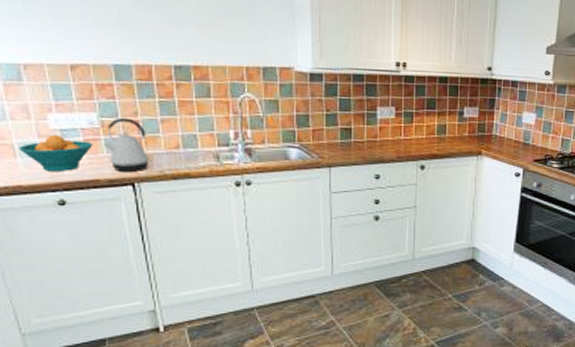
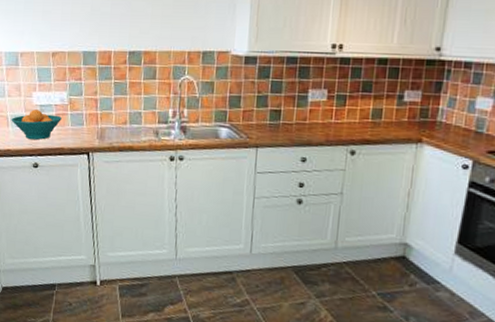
kettle: present [104,117,152,173] -> none [70,96,104,144]

